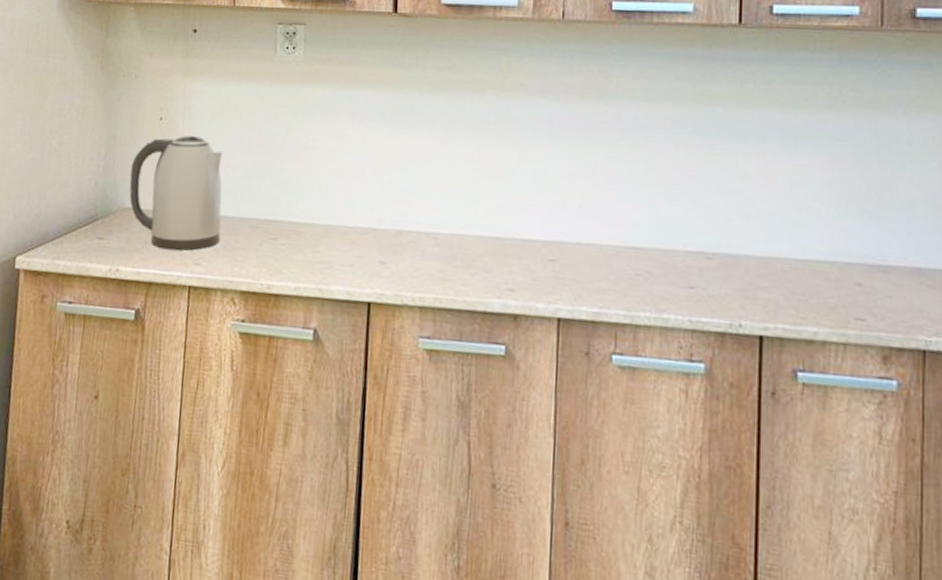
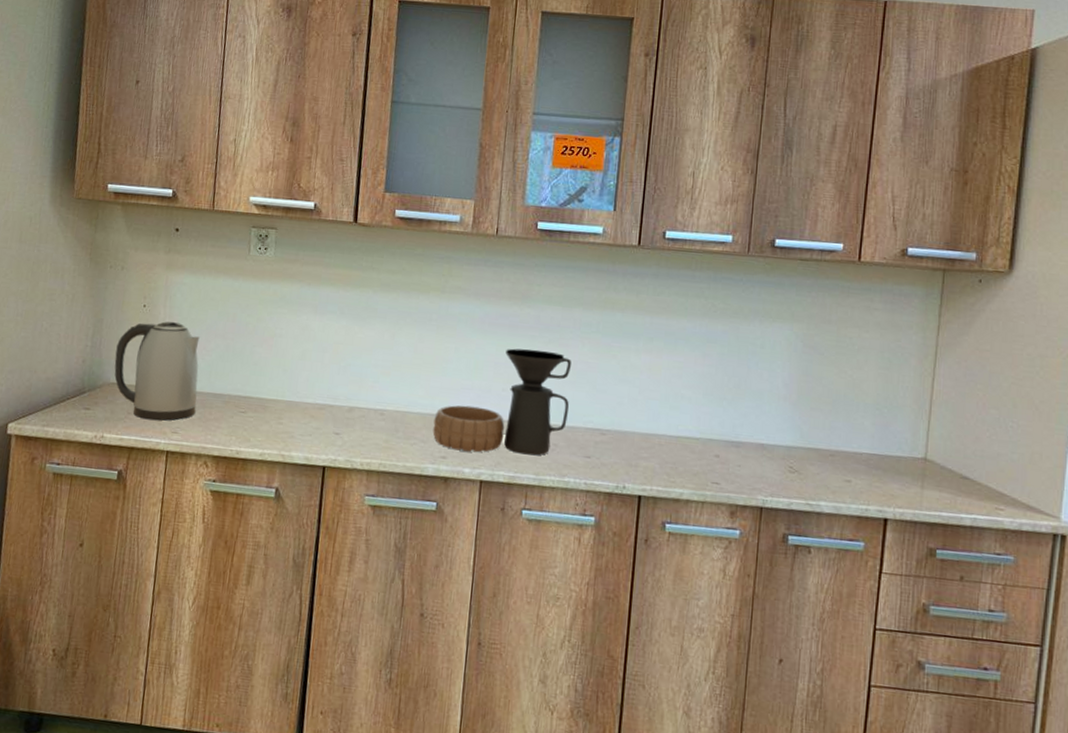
bowl: none [497,225,585,284] -> present [433,405,505,453]
coffee maker: none [581,155,663,287] -> present [503,348,571,456]

